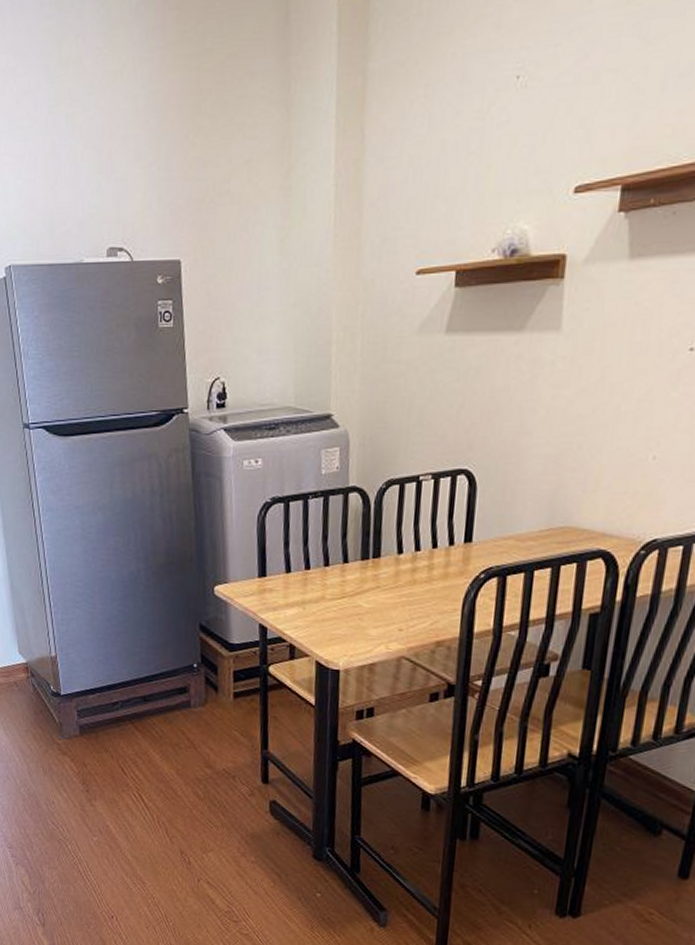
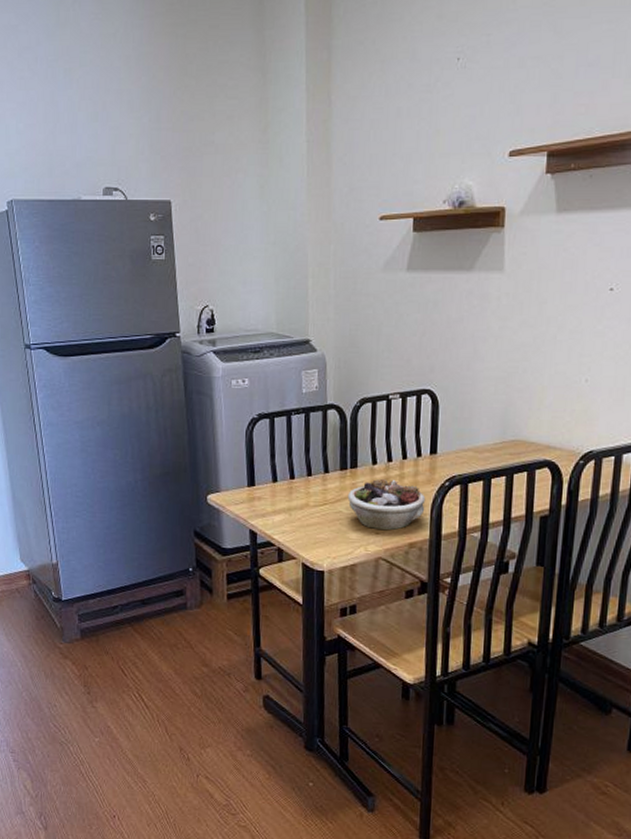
succulent planter: none [368,569,457,627] -> present [347,478,426,531]

